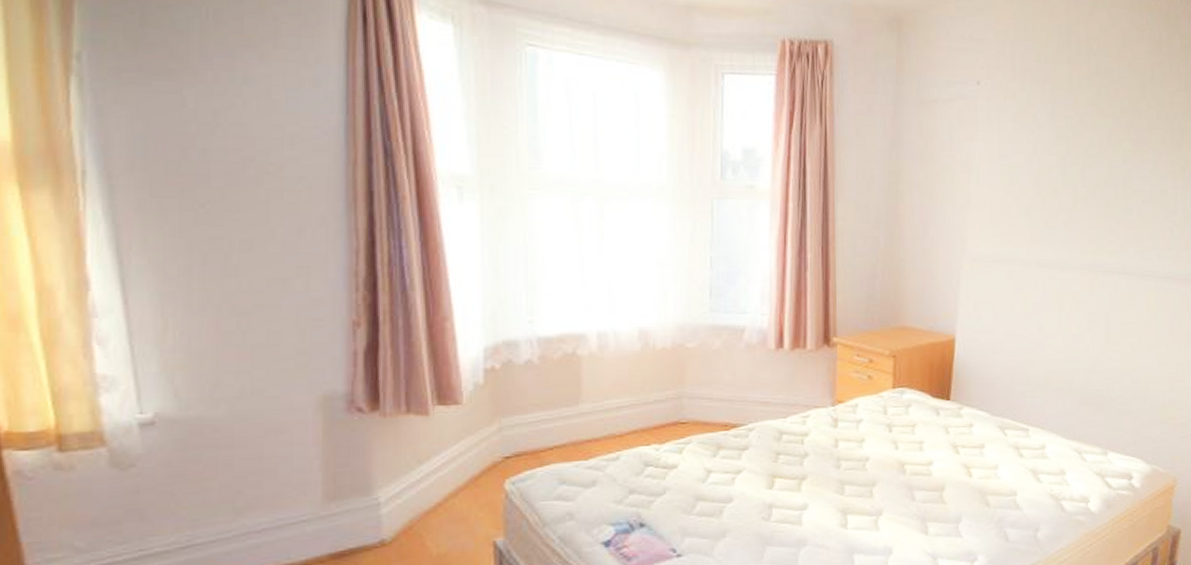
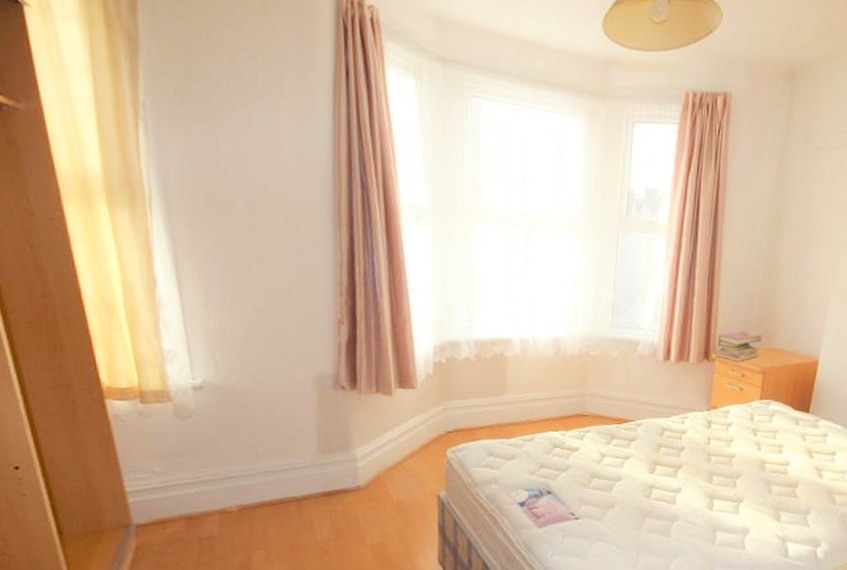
books: none [836,308,889,345] -> present [714,330,762,362]

